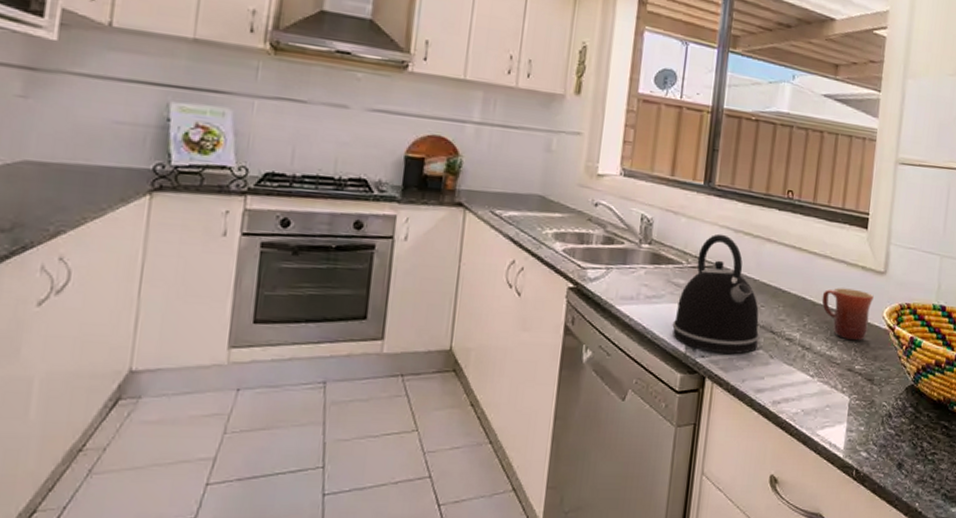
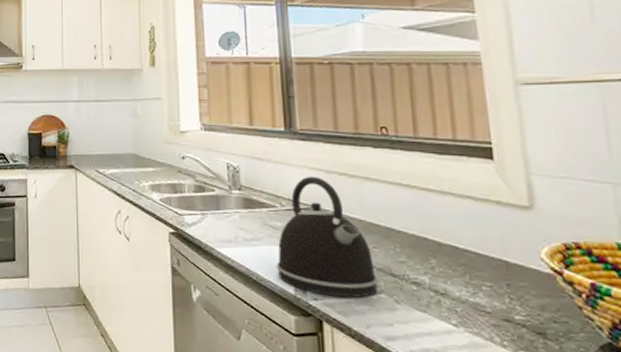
mug: present [821,288,874,341] -> none [448,226,522,287]

